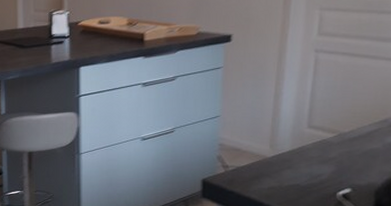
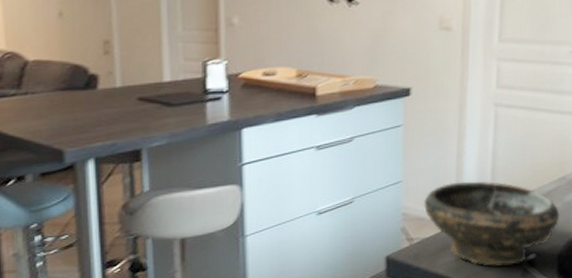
bowl: none [240,119,380,197] -> present [424,181,560,266]

